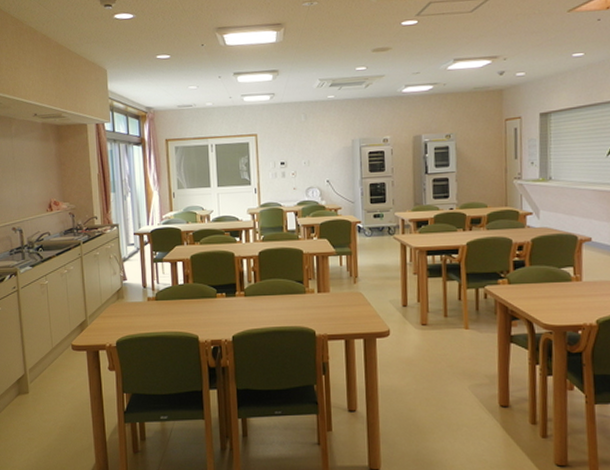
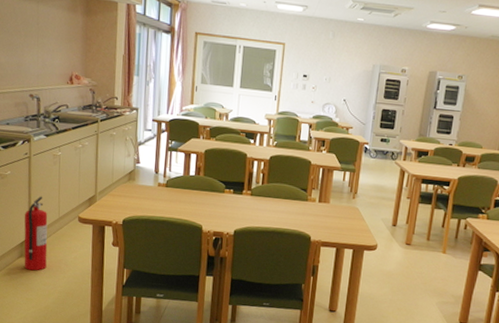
fire extinguisher: none [18,328,45,408] -> present [24,196,48,271]

